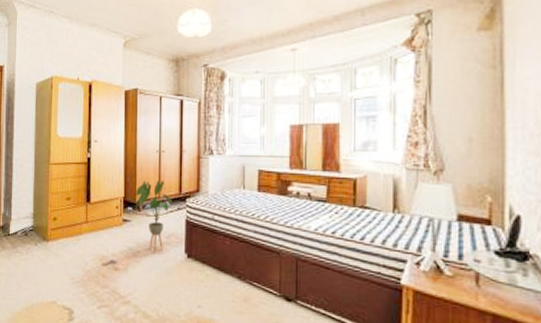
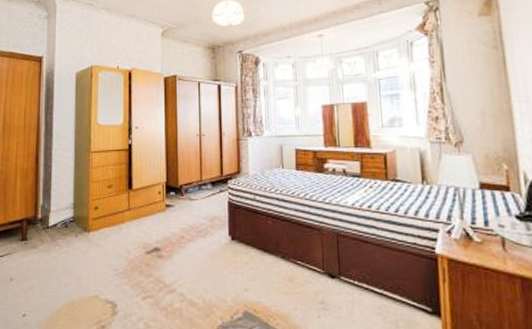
house plant: present [136,180,173,253] -> none [178,164,215,238]

